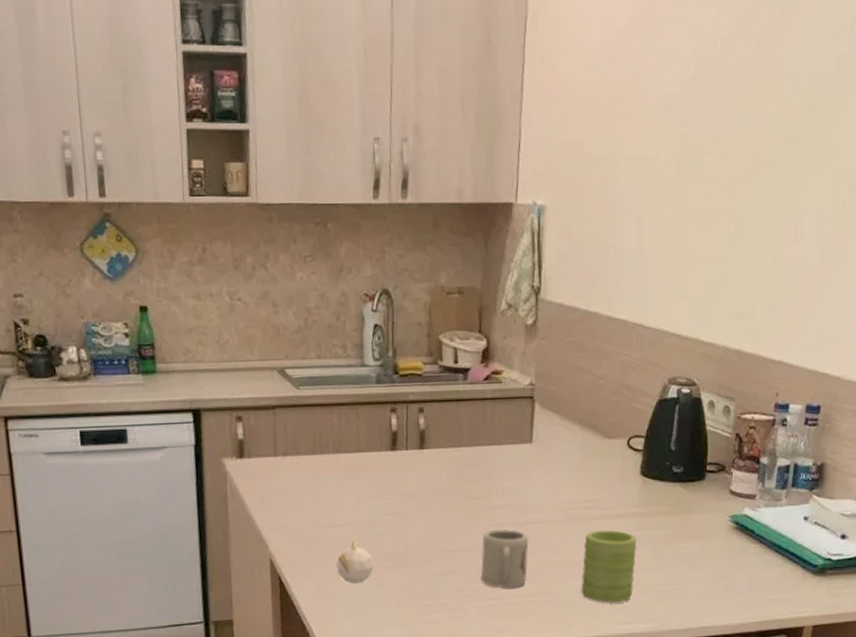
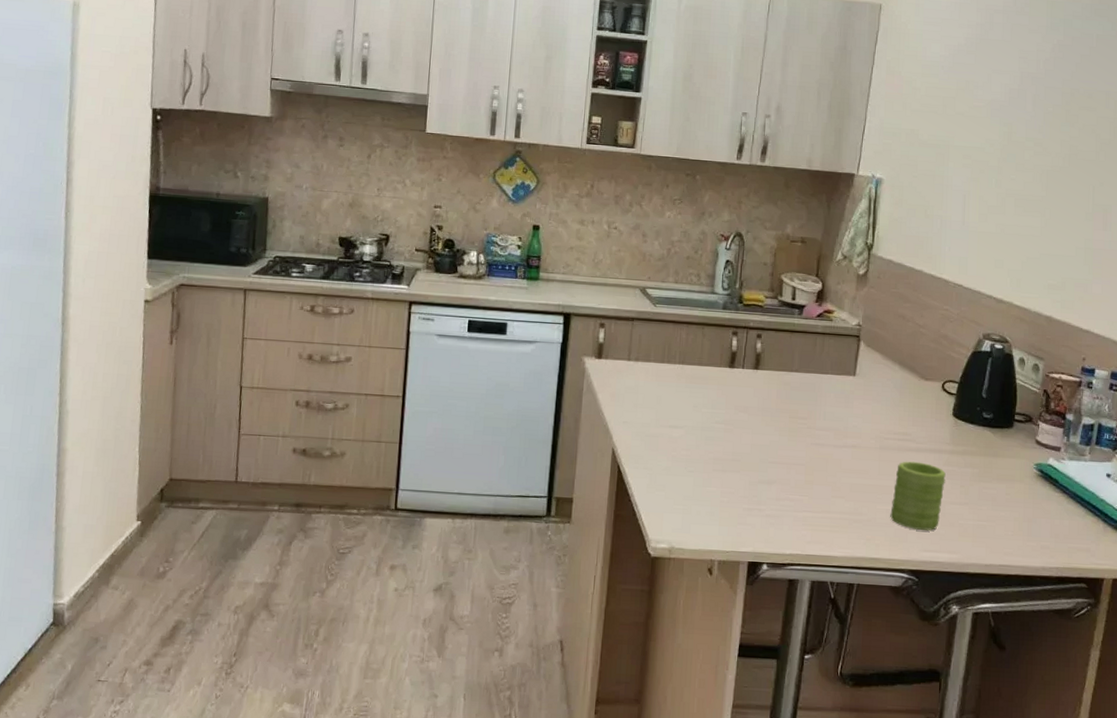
fruit: present [336,535,374,584] -> none [670,437,704,481]
cup: present [480,529,529,589] -> none [798,448,846,504]

